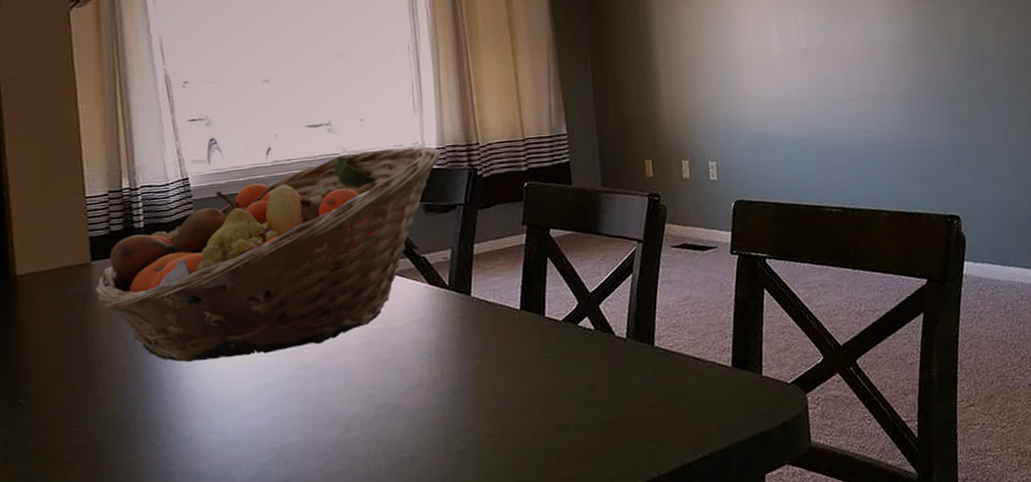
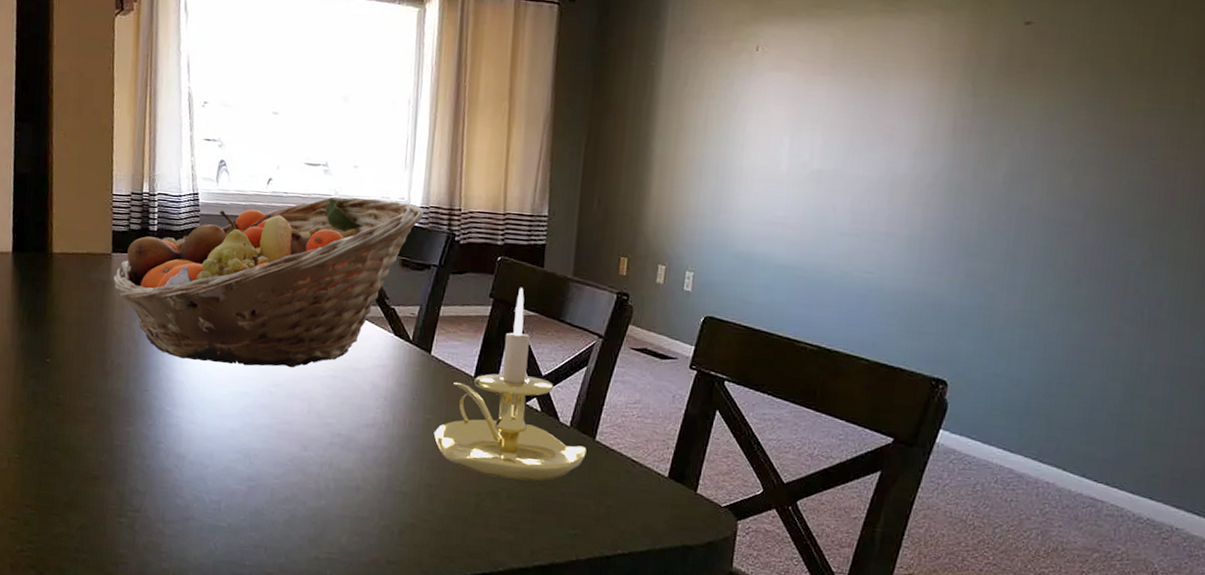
candle holder: none [487,208,648,410] -> present [434,287,587,481]

